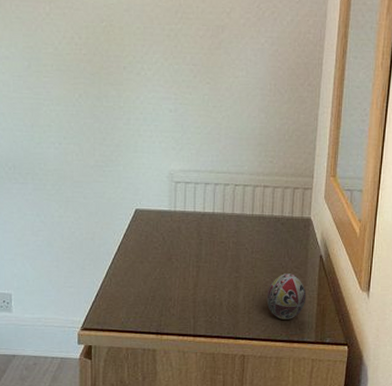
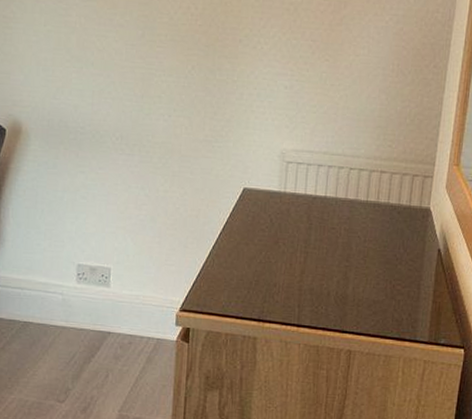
decorative egg: present [266,273,306,320] -> none [377,266,421,316]

